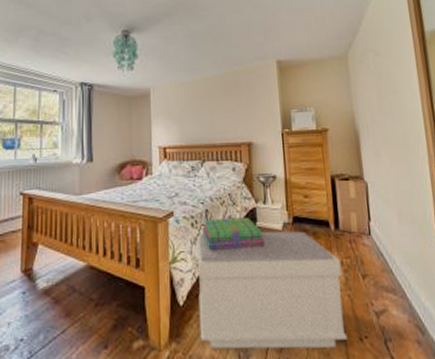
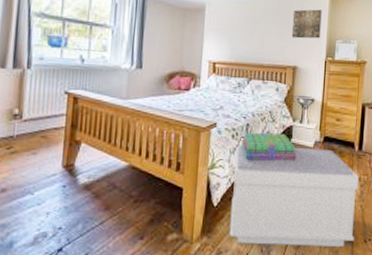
wall art: none [240,80,273,113] -> present [291,9,322,39]

